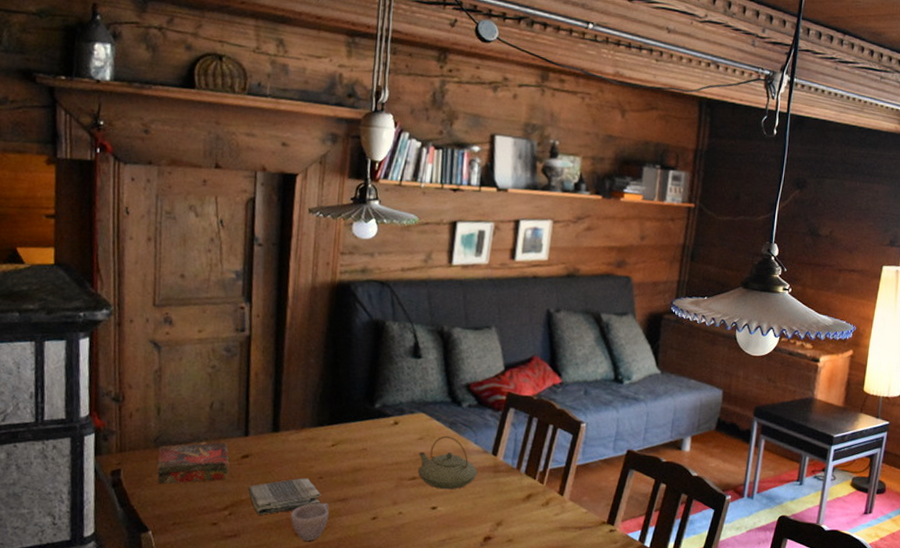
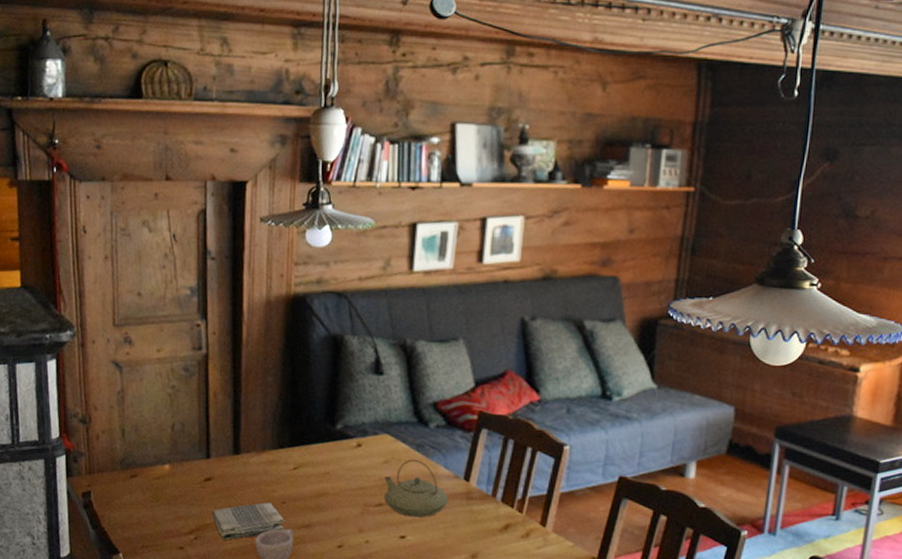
book: present [156,442,230,485] -> none [124,464,193,507]

